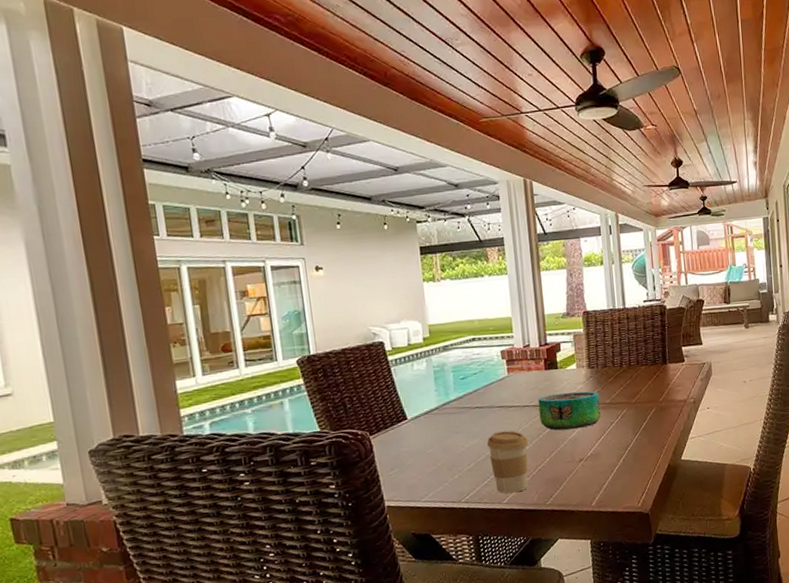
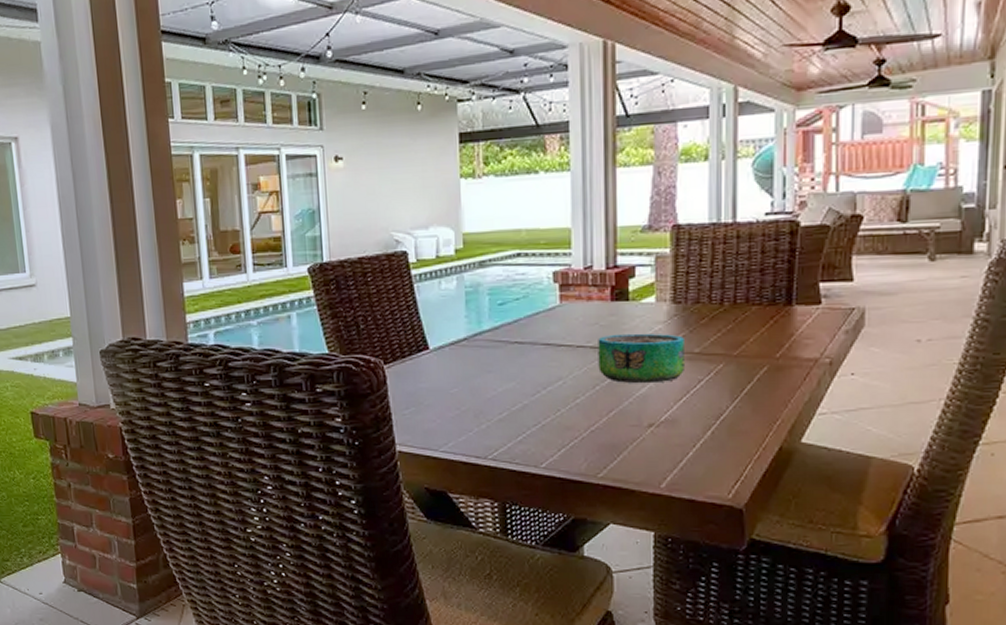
coffee cup: present [487,431,529,494] -> none [526,376,581,456]

